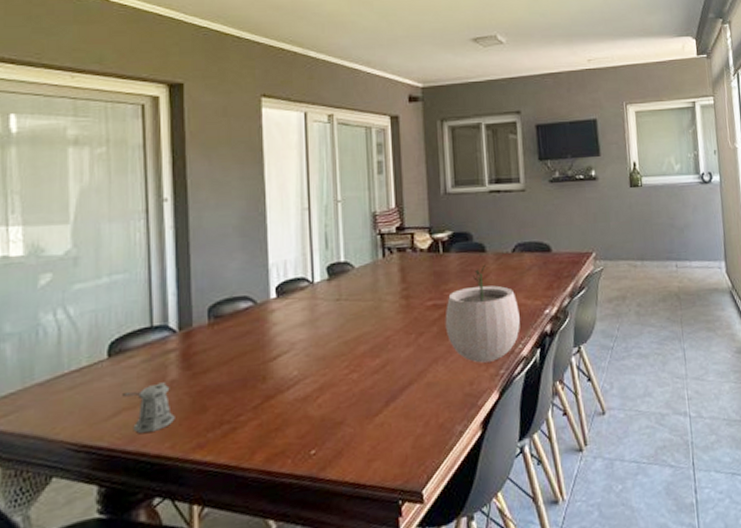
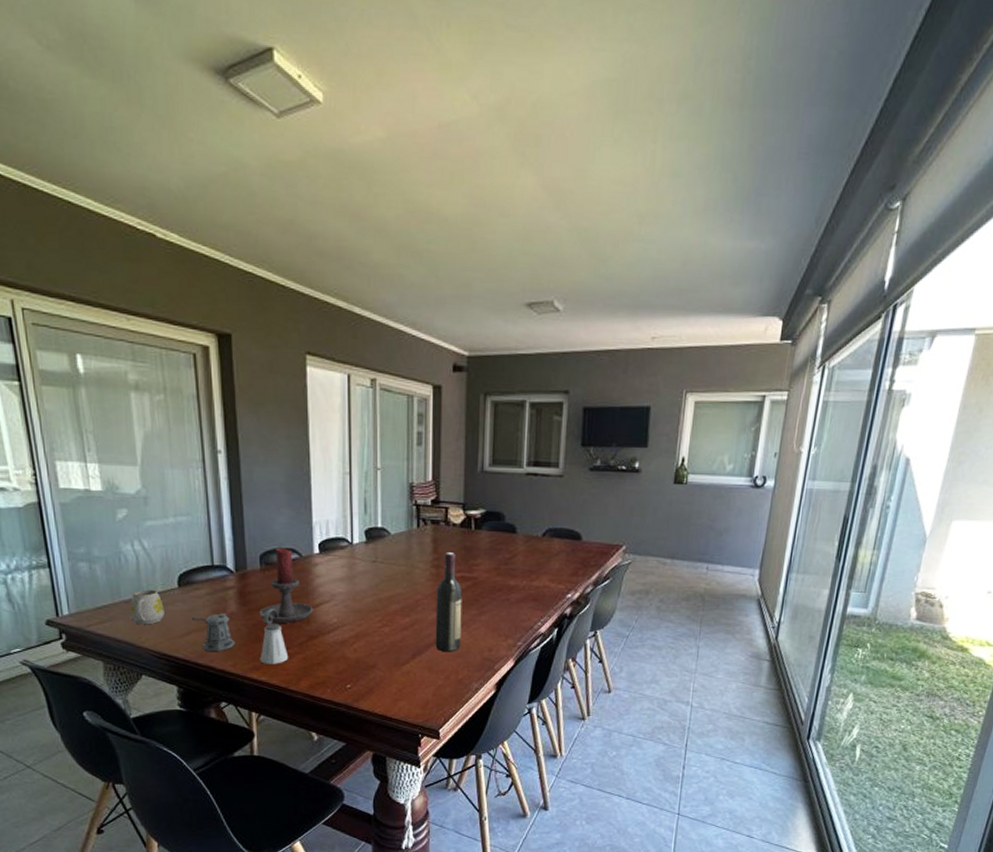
mug: none [43,364,88,412] -> present [129,589,165,625]
saltshaker: none [205,387,241,440] -> present [260,624,289,664]
candle holder: none [206,296,270,390] -> present [260,548,314,625]
wine bottle: none [407,280,439,394] -> present [435,552,463,652]
plant pot: present [445,264,520,363] -> none [471,545,542,634]

